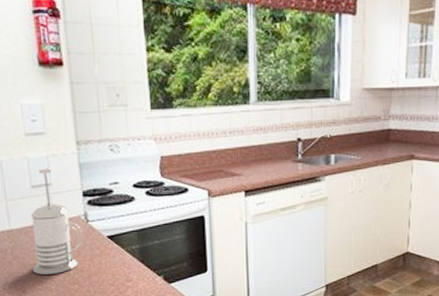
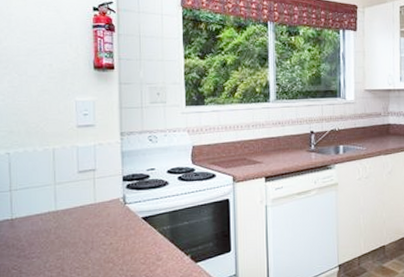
french press: present [31,167,83,275] -> none [73,155,120,253]

